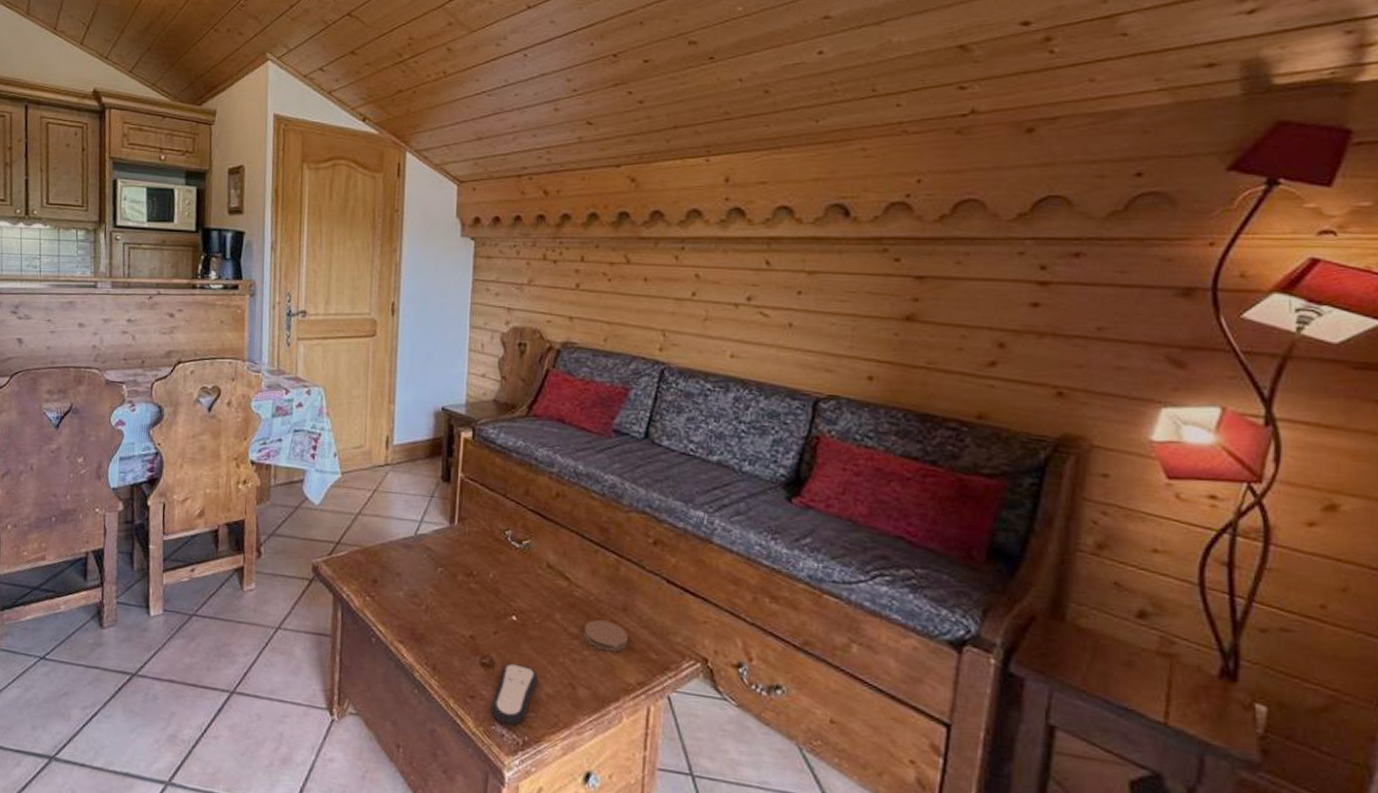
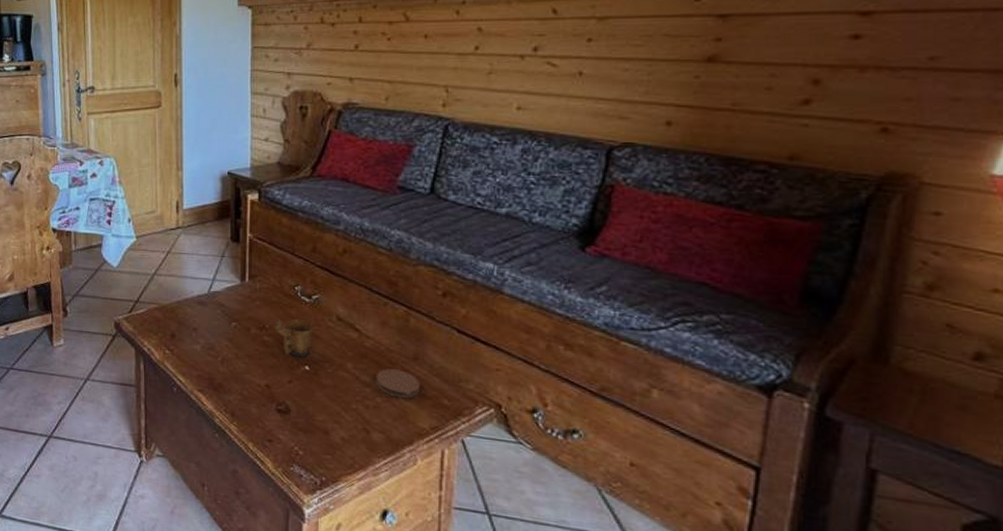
mug: none [482,565,524,607] -> present [275,318,315,358]
remote control: present [490,663,538,725] -> none [288,410,332,467]

